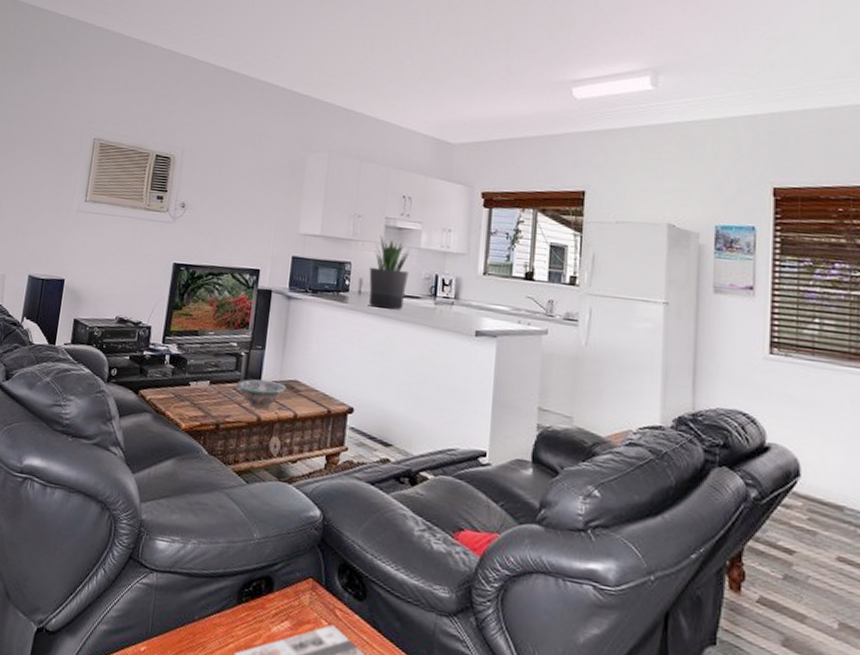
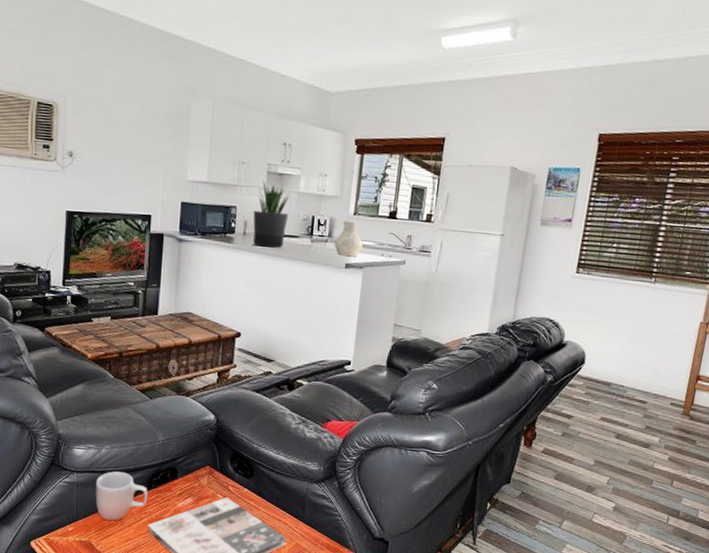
mug: none [174,574,238,644] -> present [95,471,148,521]
decorative bowl: present [236,379,287,409] -> none [136,313,181,338]
vase: none [461,281,495,324] -> present [334,221,363,257]

